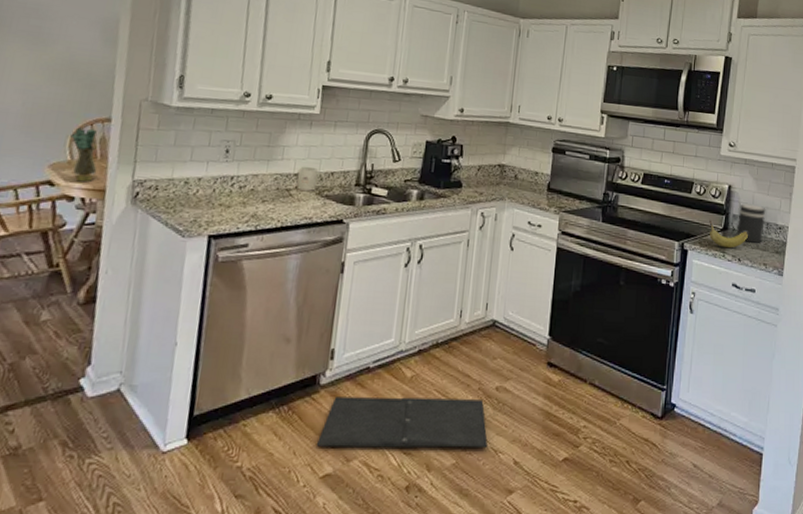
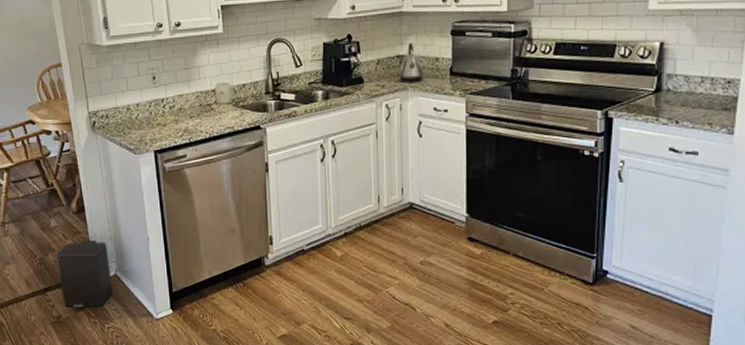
pedal bin: none [30,342,116,435] -> present [57,241,113,308]
vase: present [70,126,98,182] -> none [36,73,61,119]
door mat: present [317,396,488,449] -> none [271,273,418,314]
kettle: none [497,153,523,195] -> present [398,42,425,84]
fruit: present [709,218,749,249] -> none [637,81,688,111]
cylinder: present [736,203,766,243] -> none [672,59,710,102]

